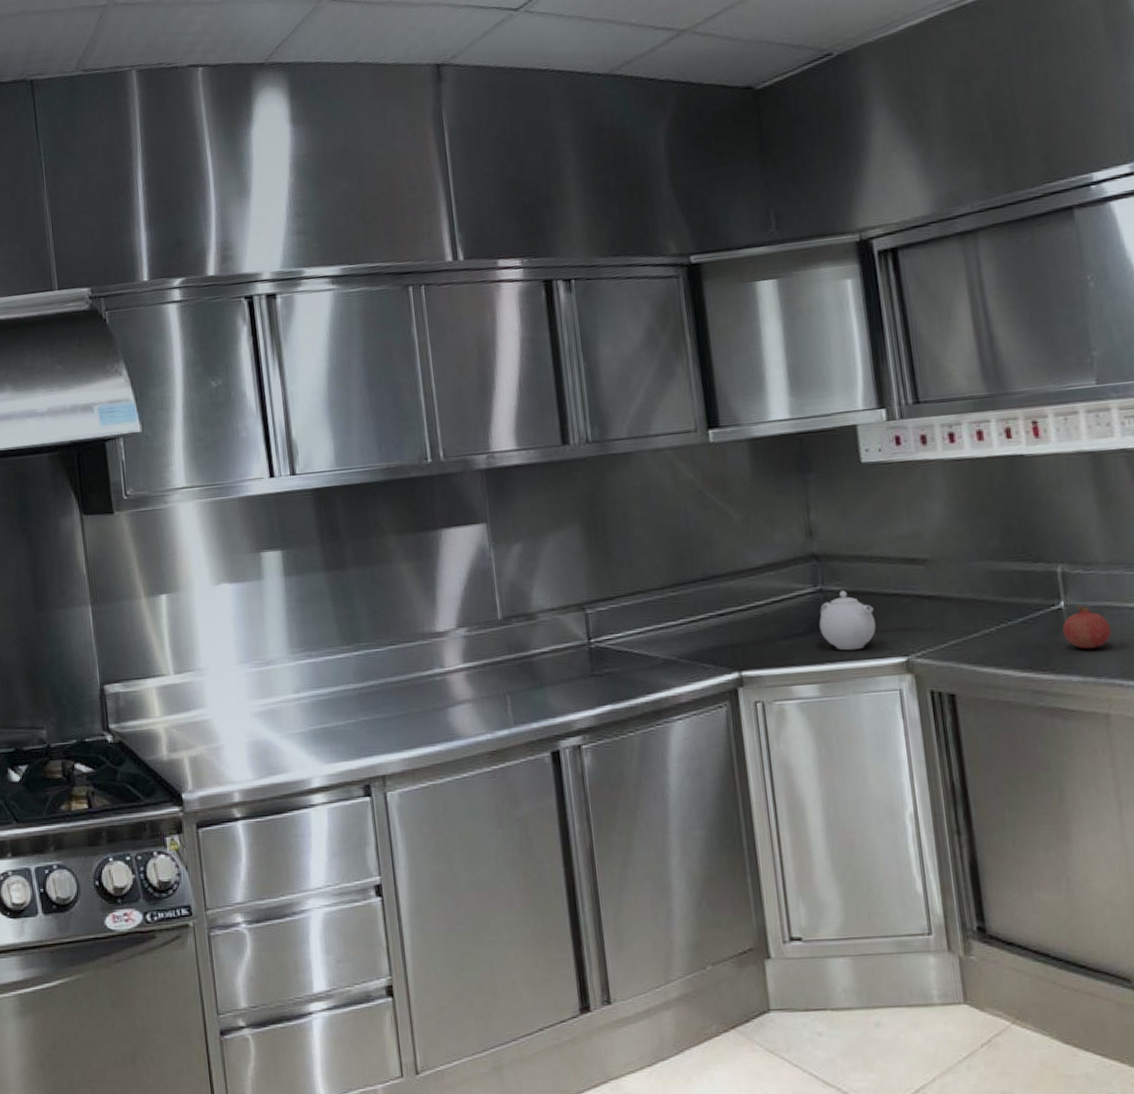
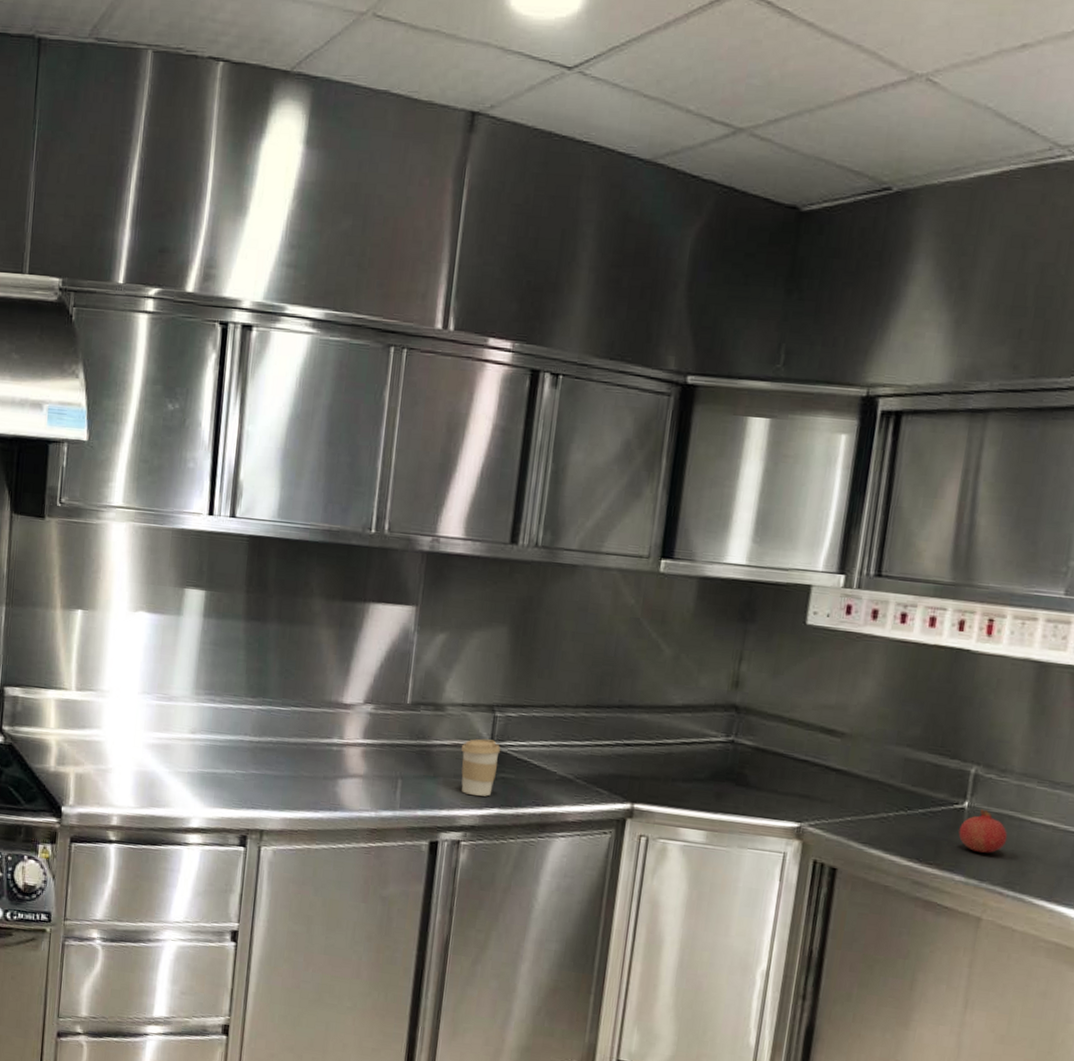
coffee cup: none [560,637,601,697] -> present [460,738,500,797]
teapot: present [819,590,876,651] -> none [721,746,780,806]

